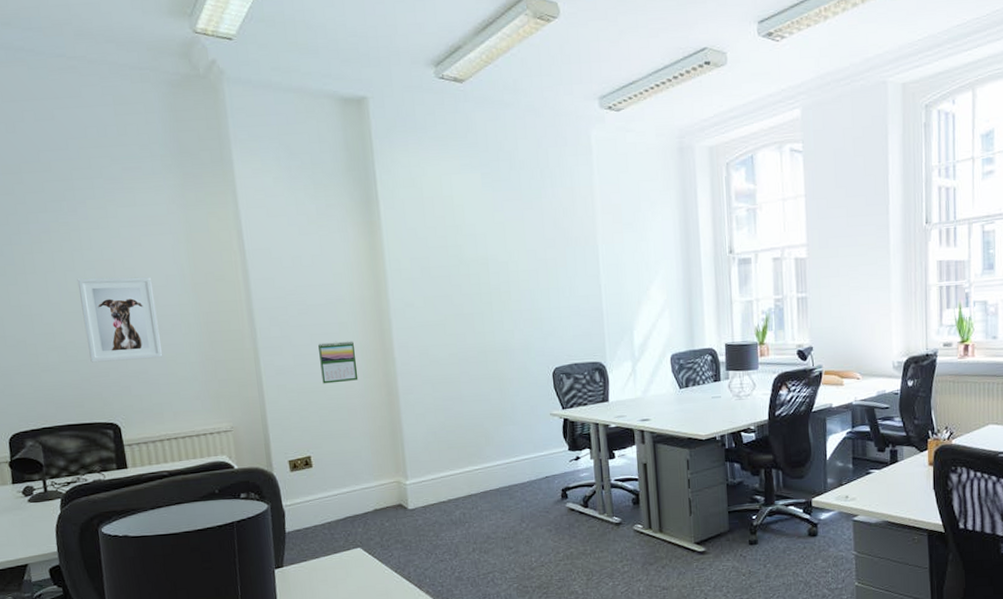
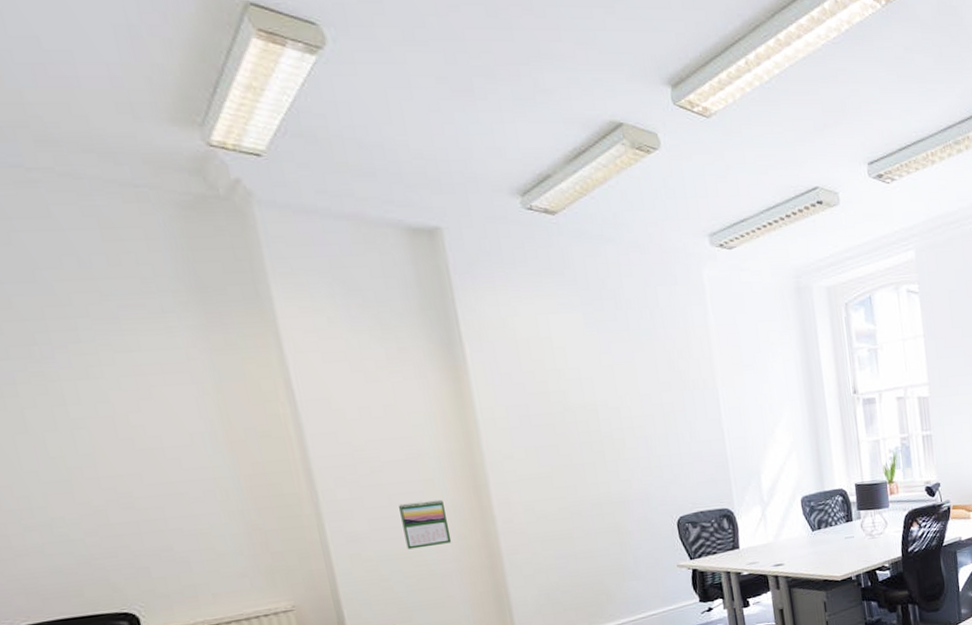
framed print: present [77,276,163,363] -> none [61,435,193,542]

